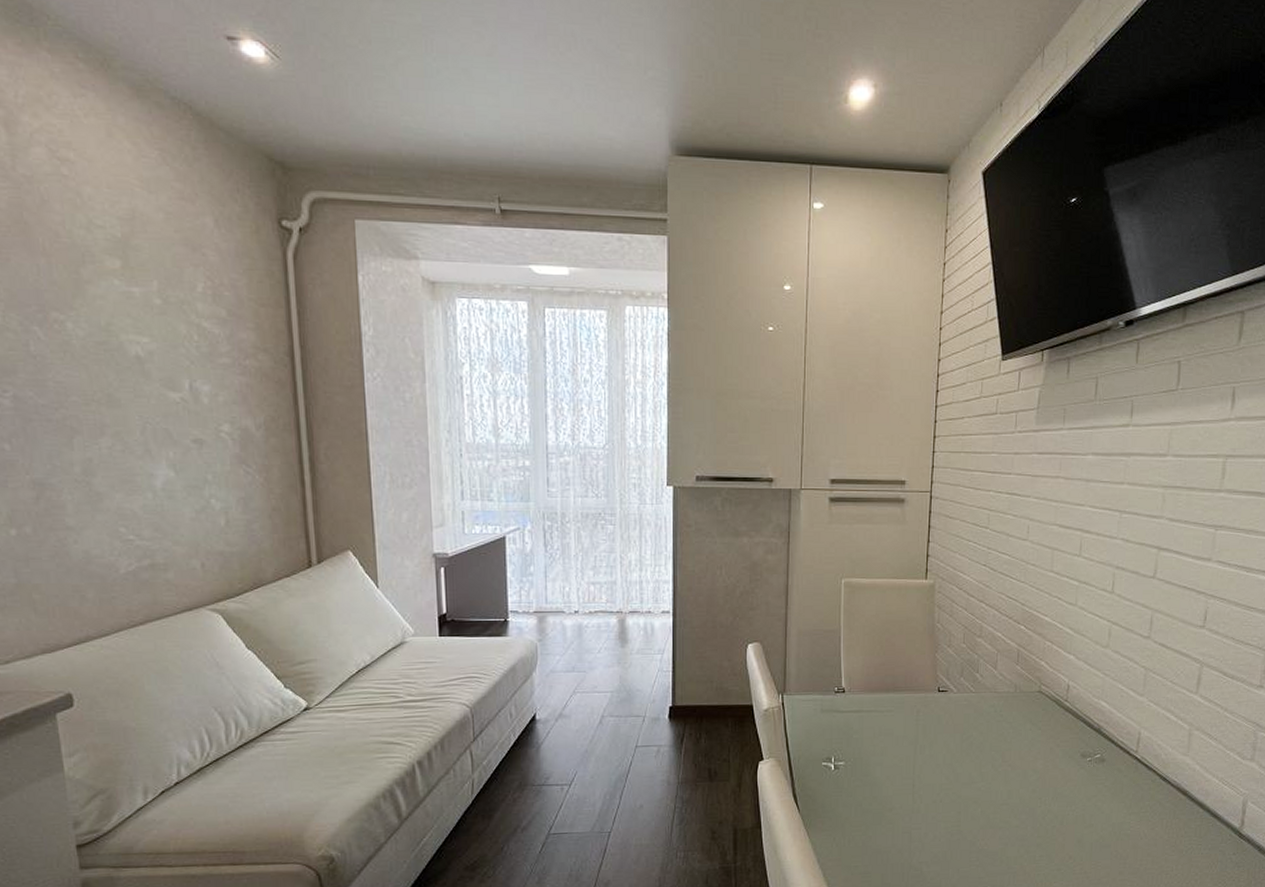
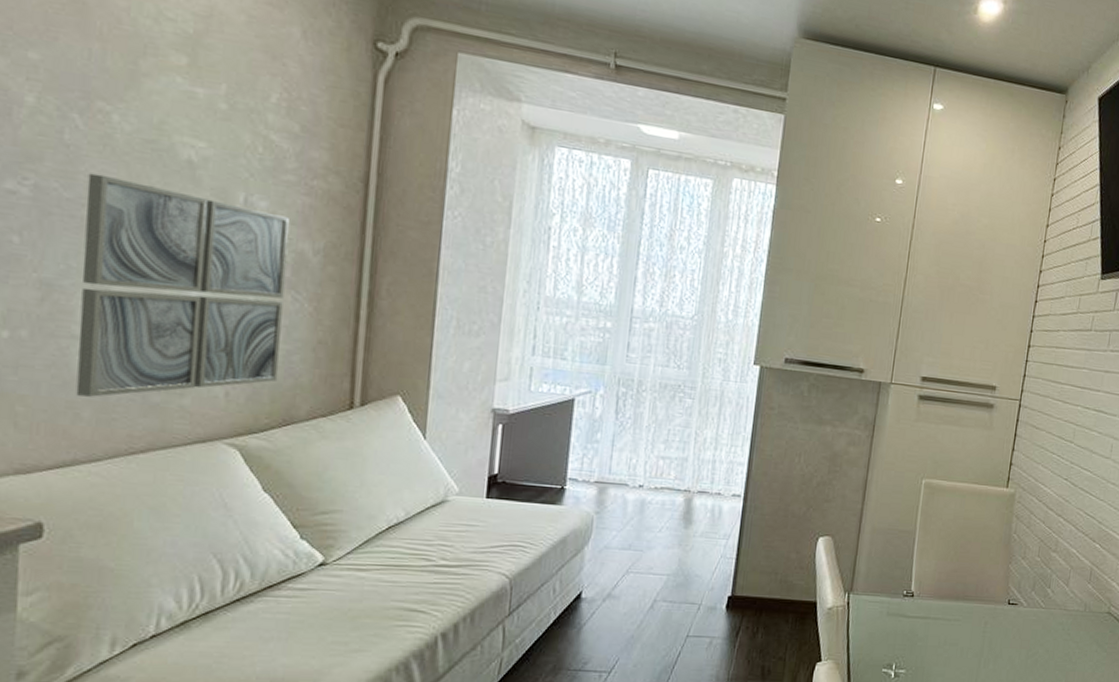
wall art: none [56,379,244,580] -> present [75,173,289,397]

